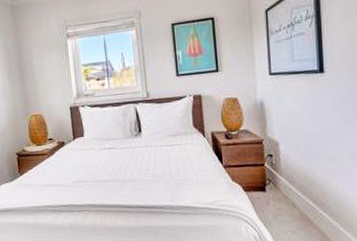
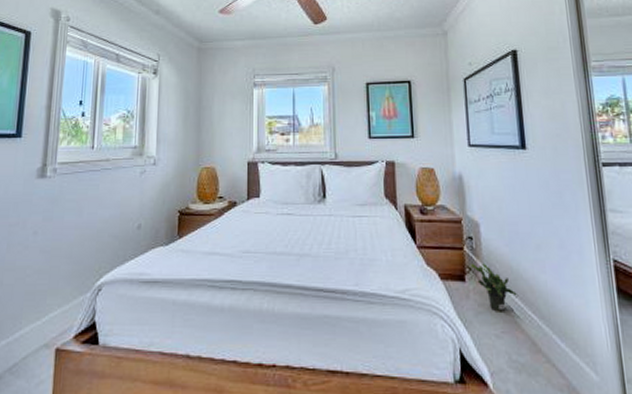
potted plant: none [270,176,312,214] -> present [470,264,519,312]

